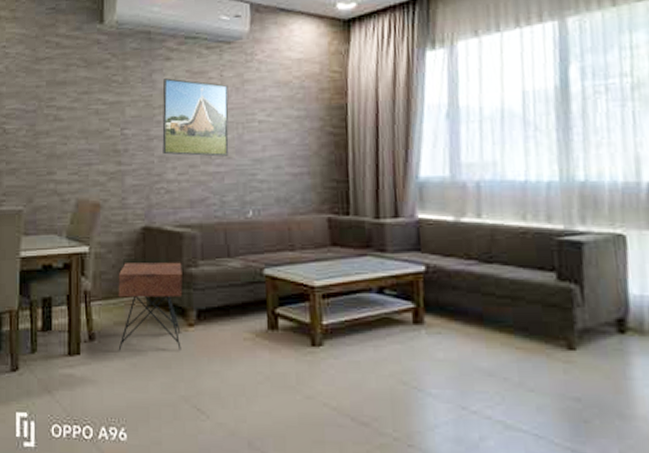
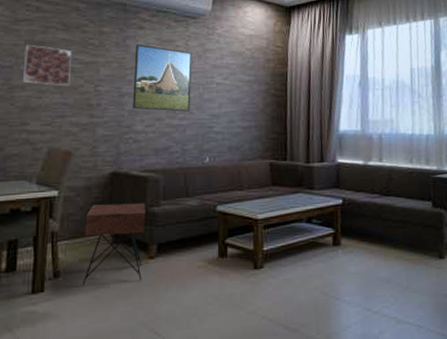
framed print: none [46,85,95,131] -> present [22,44,72,87]

